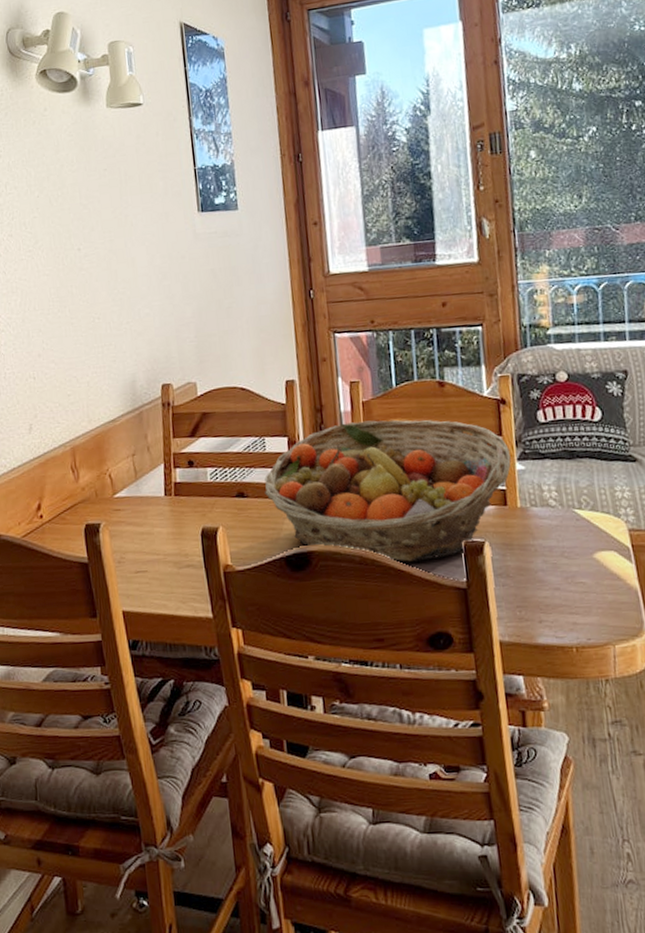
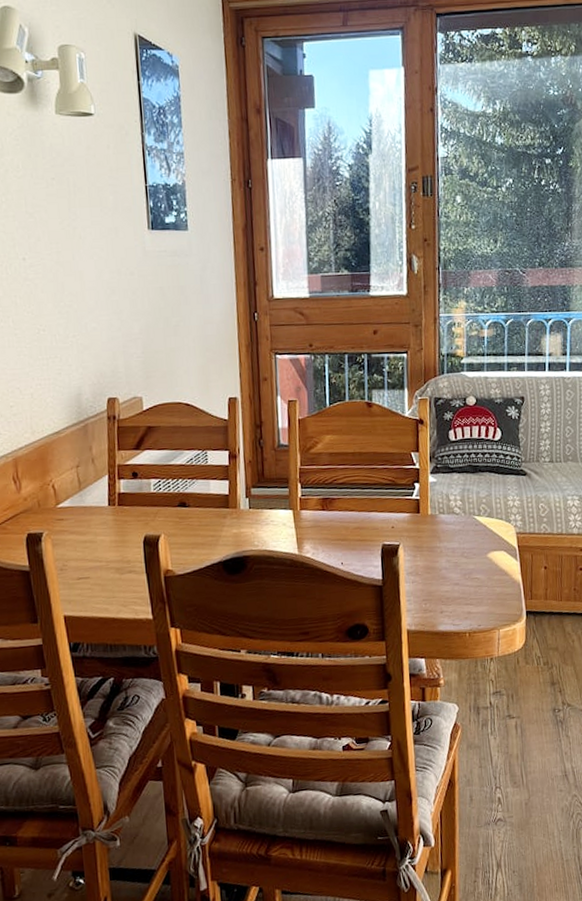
fruit basket: present [264,419,511,562] -> none [205,436,425,564]

